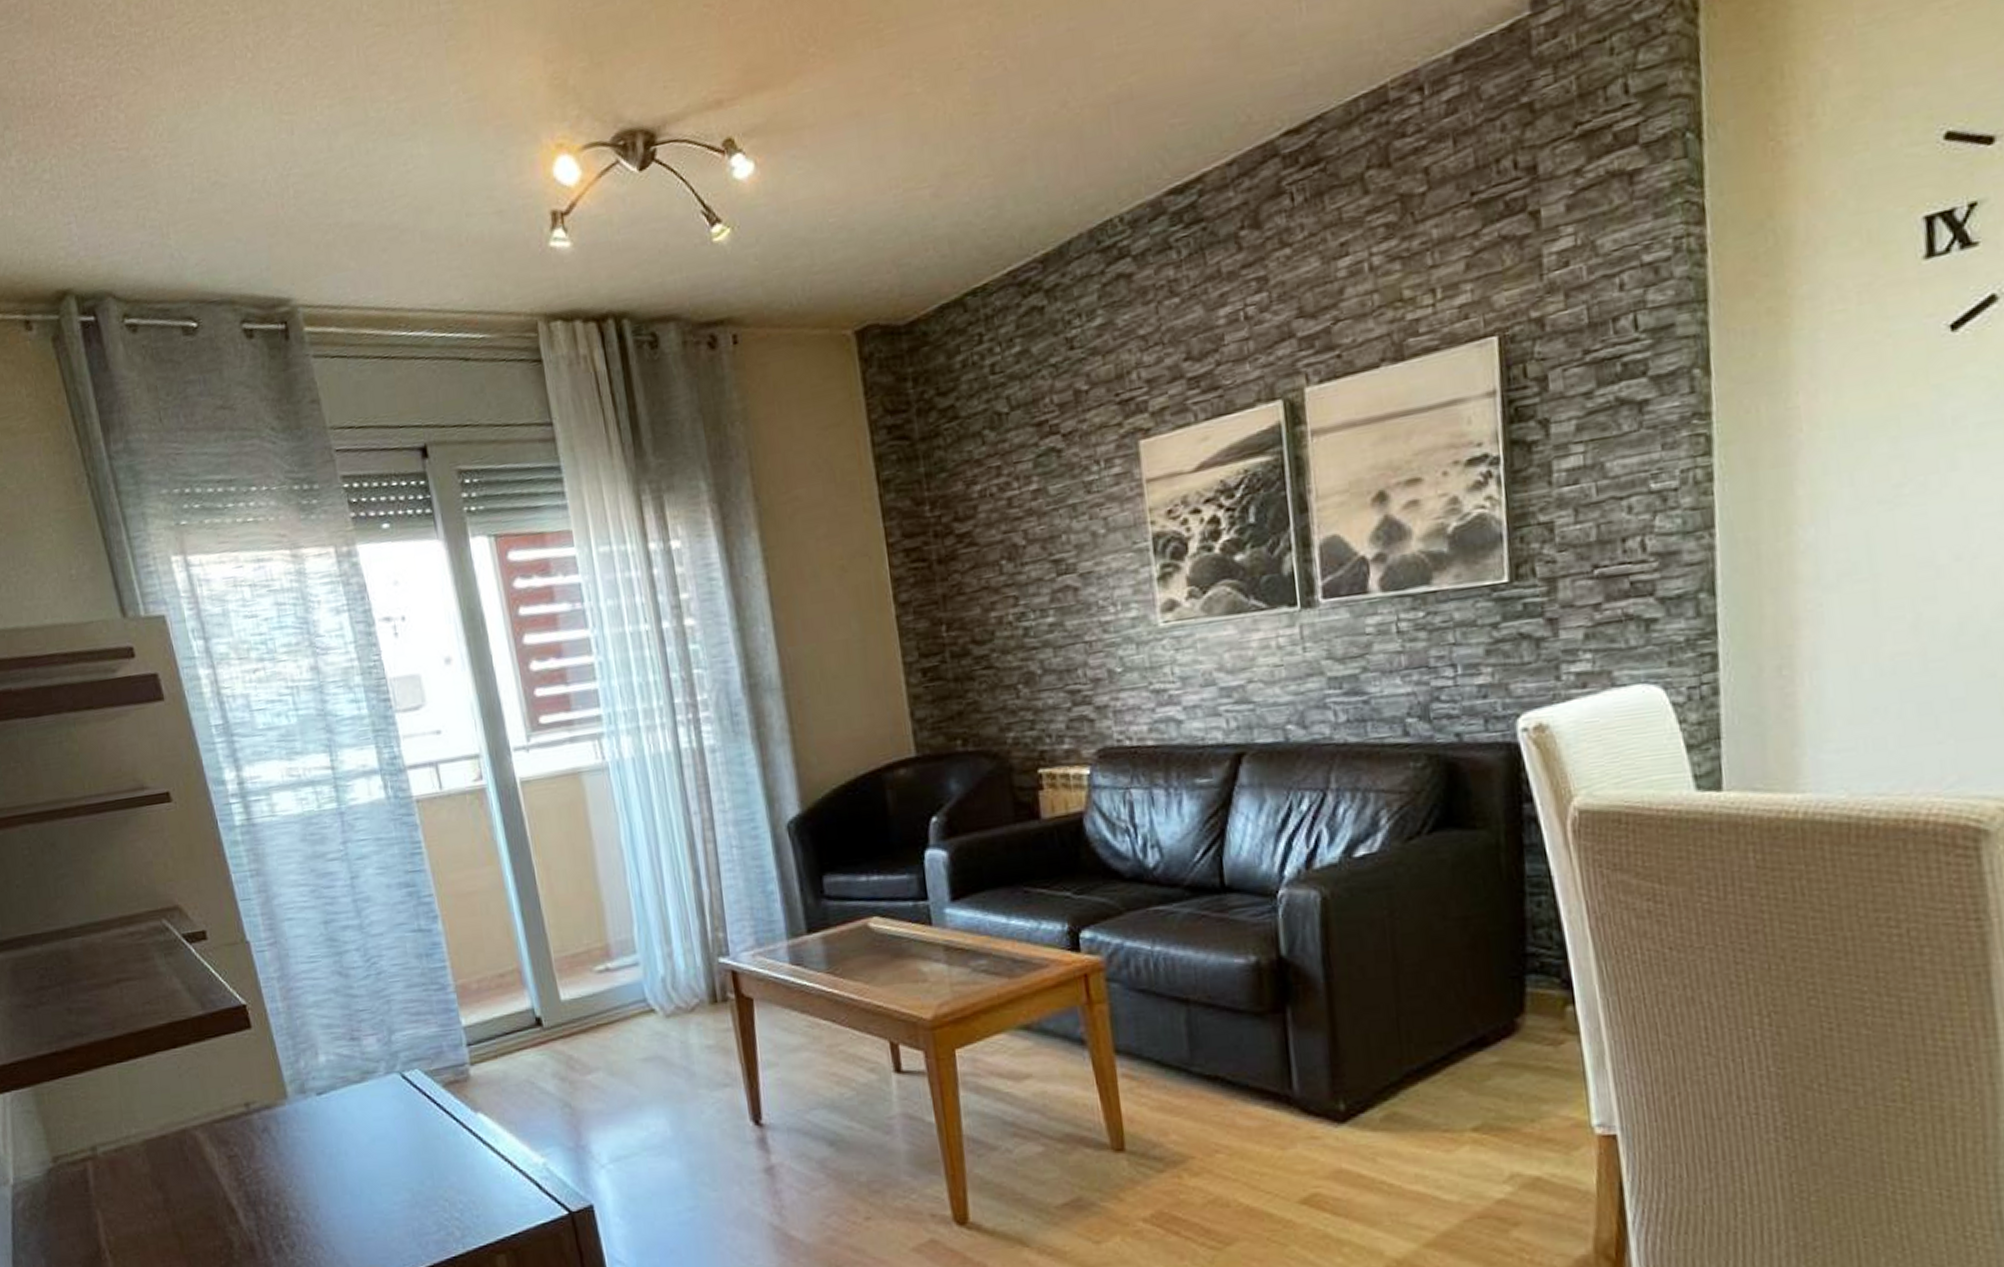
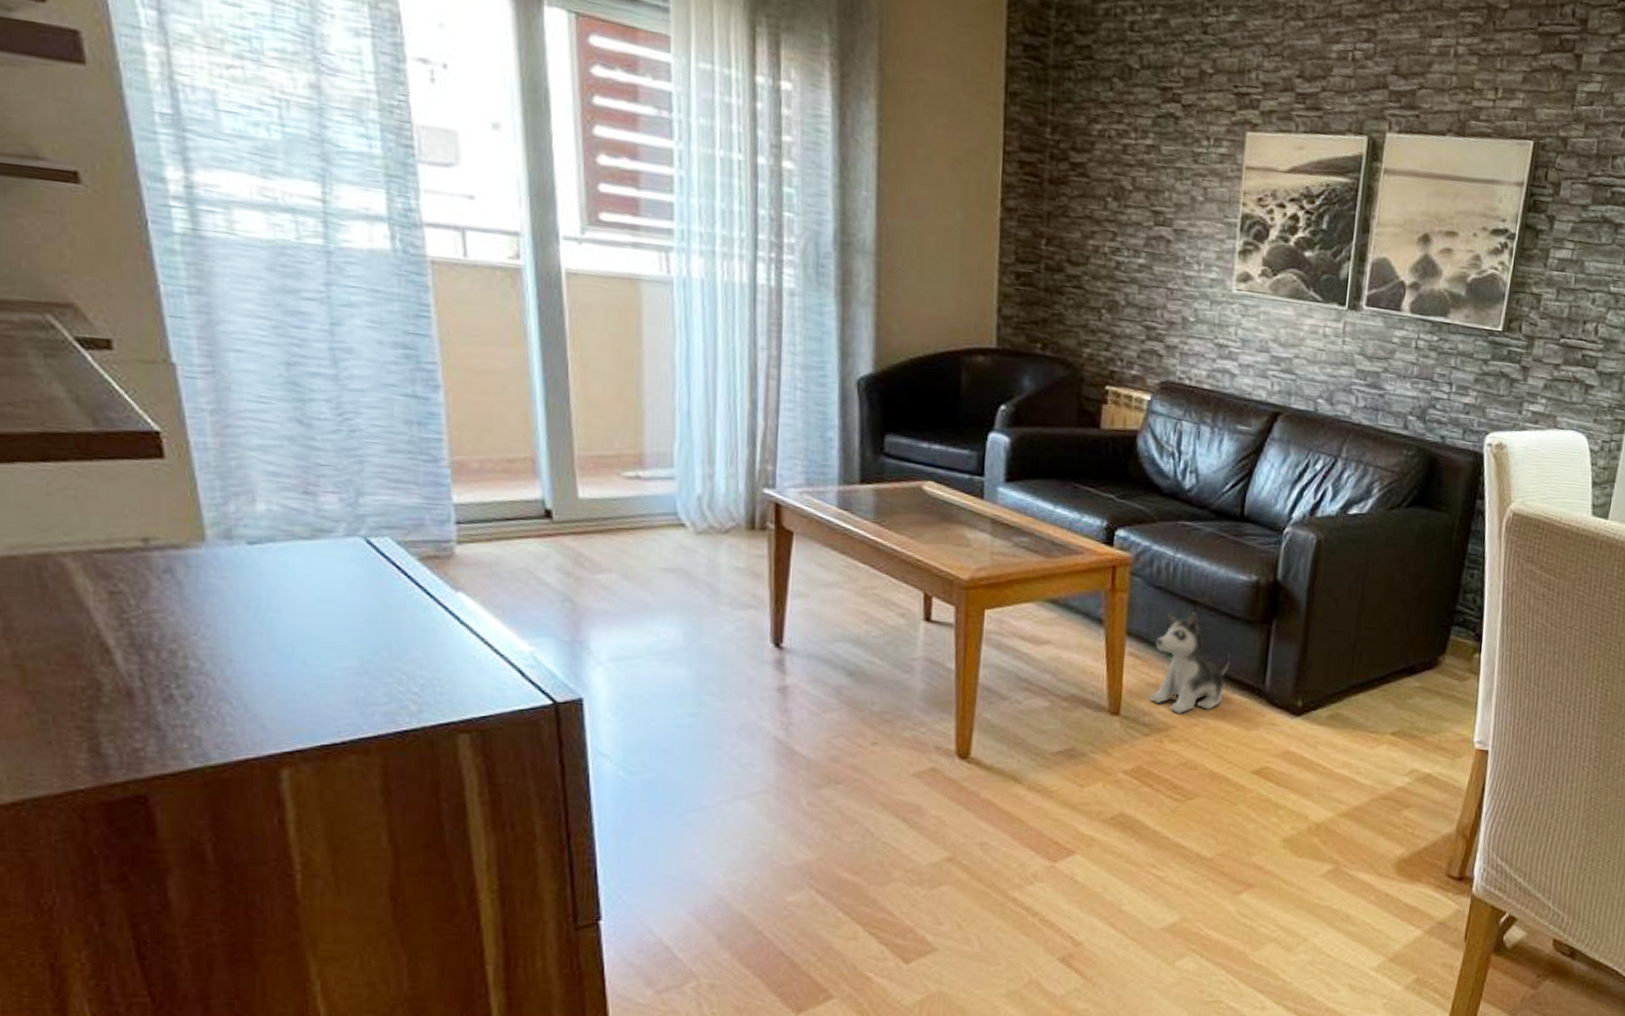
plush toy: none [1150,1012,1245,1140] -> present [1148,611,1230,714]

